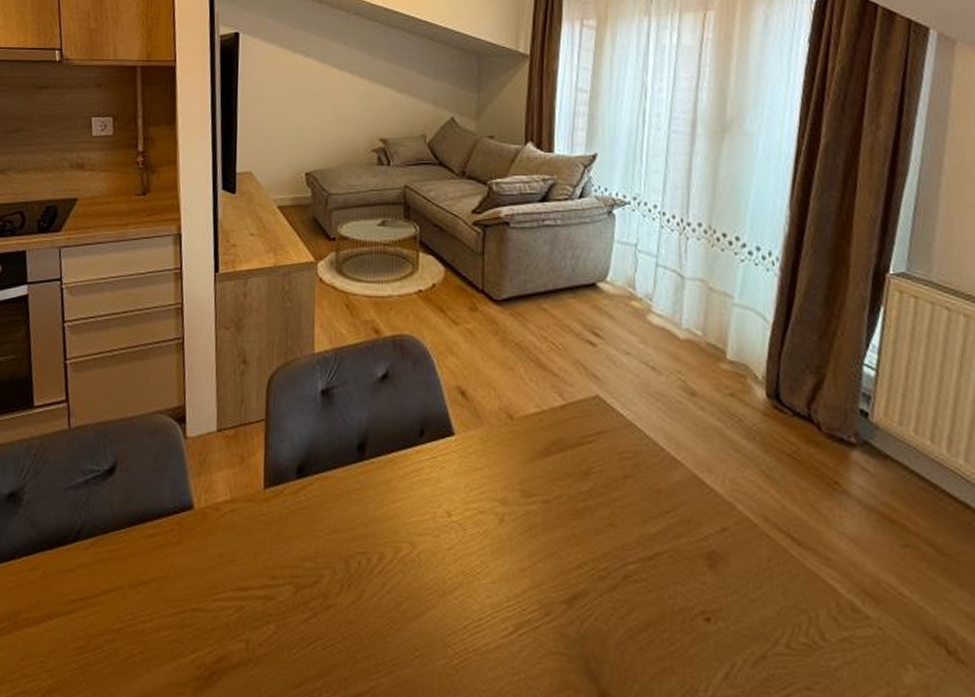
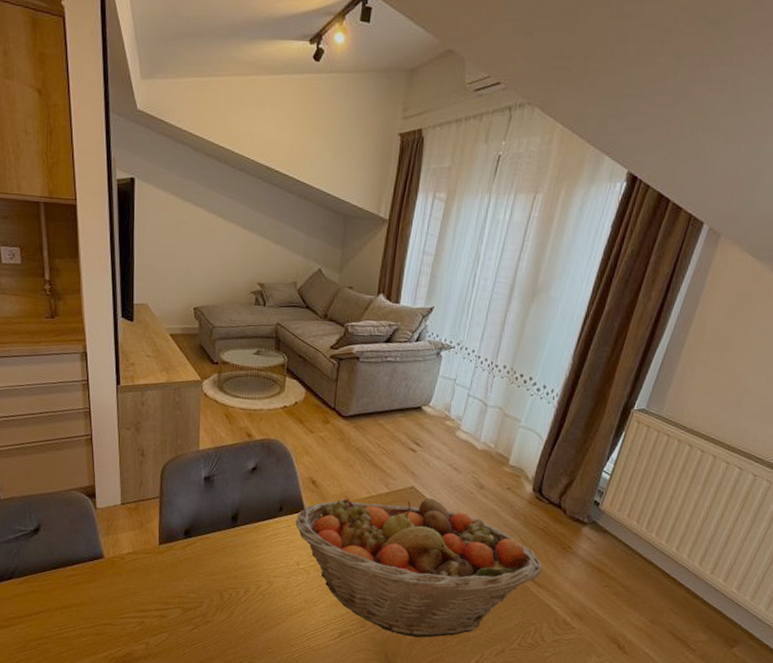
fruit basket: none [442,410,802,634] -> present [295,497,543,638]

